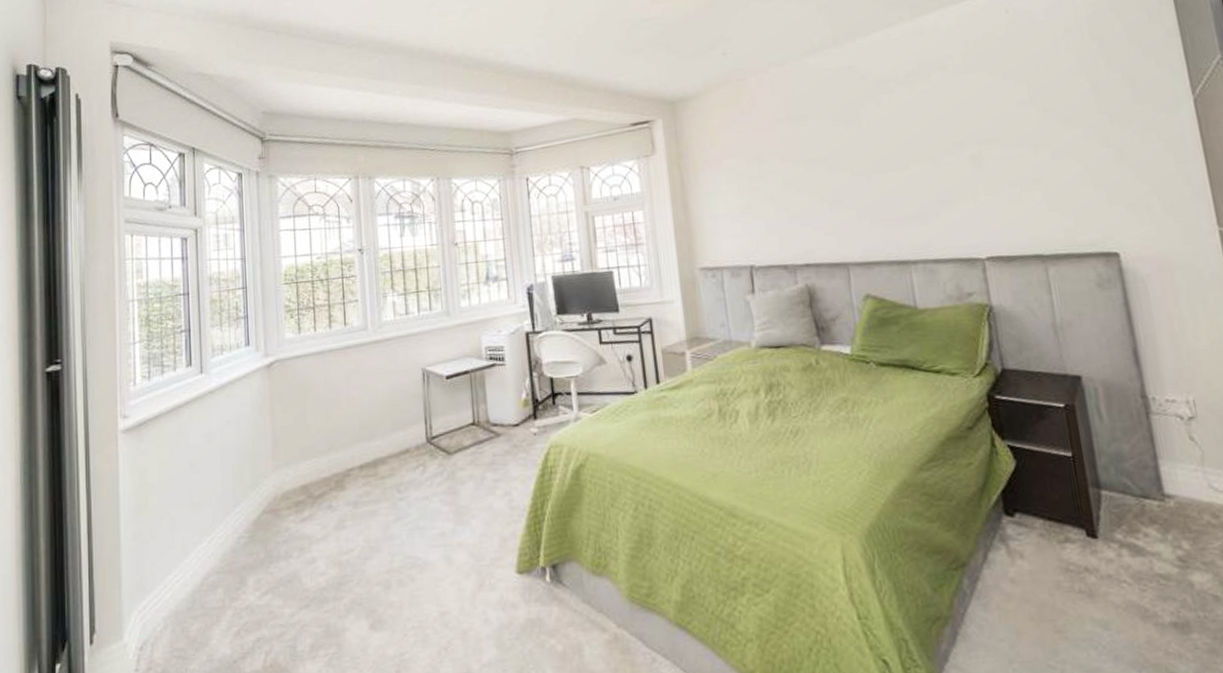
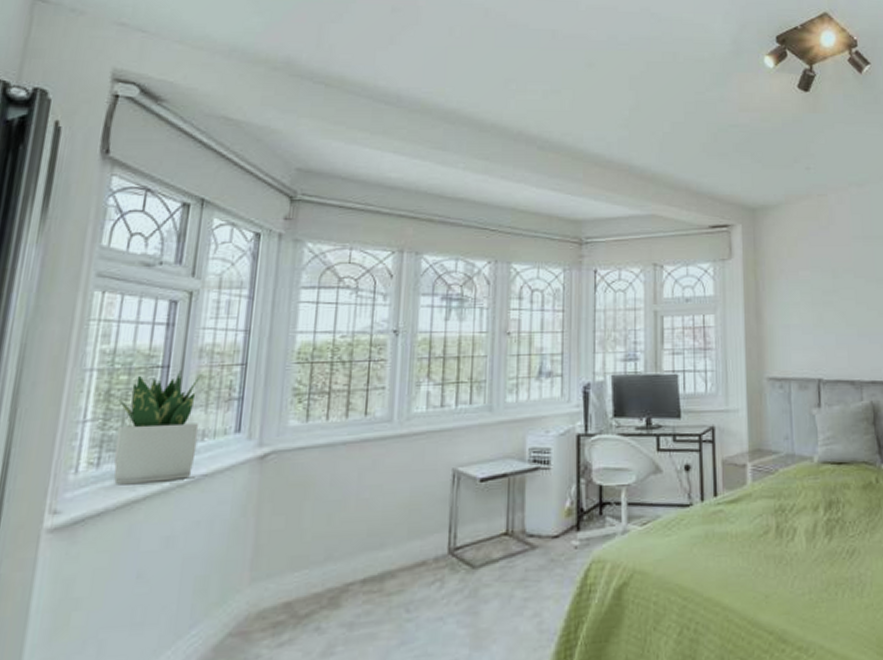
planter: none [156,296,219,394] -> present [114,370,204,485]

